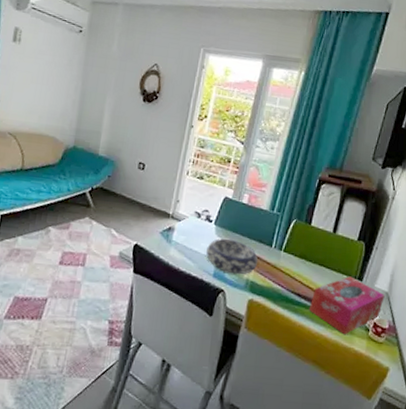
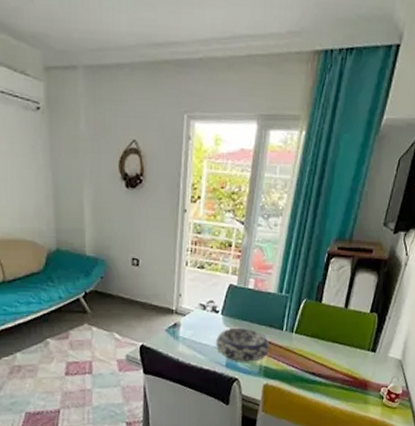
tissue box: present [308,276,385,335] -> none [324,349,398,405]

